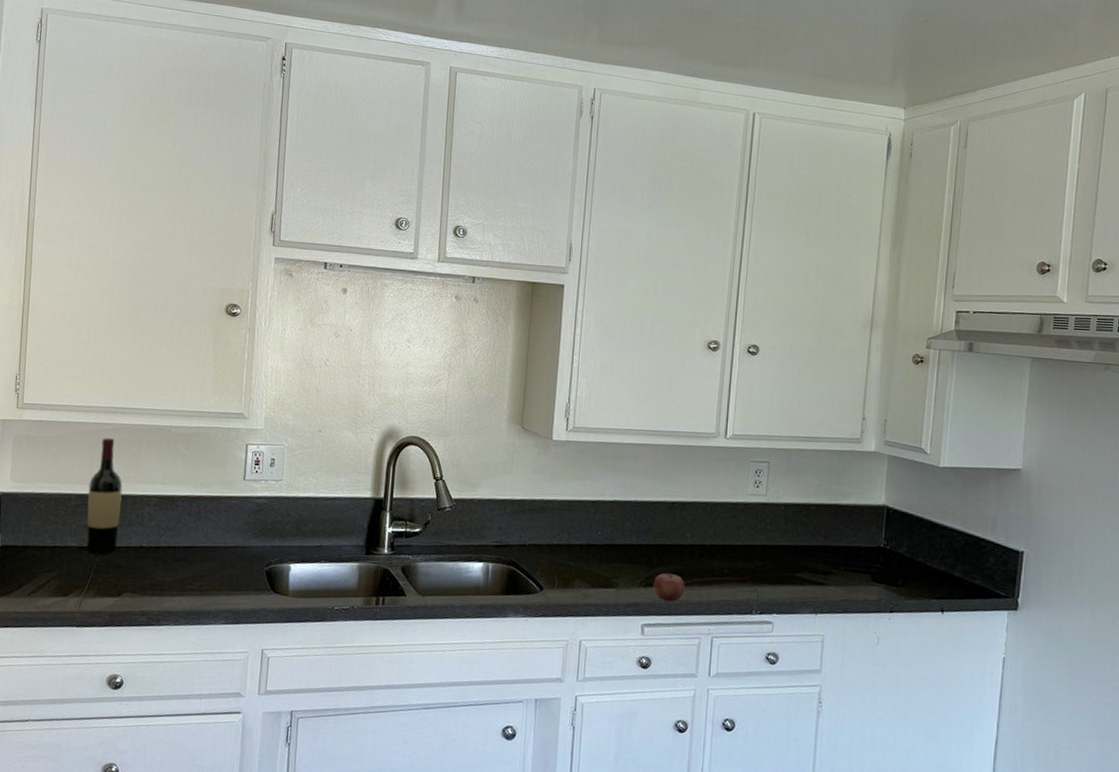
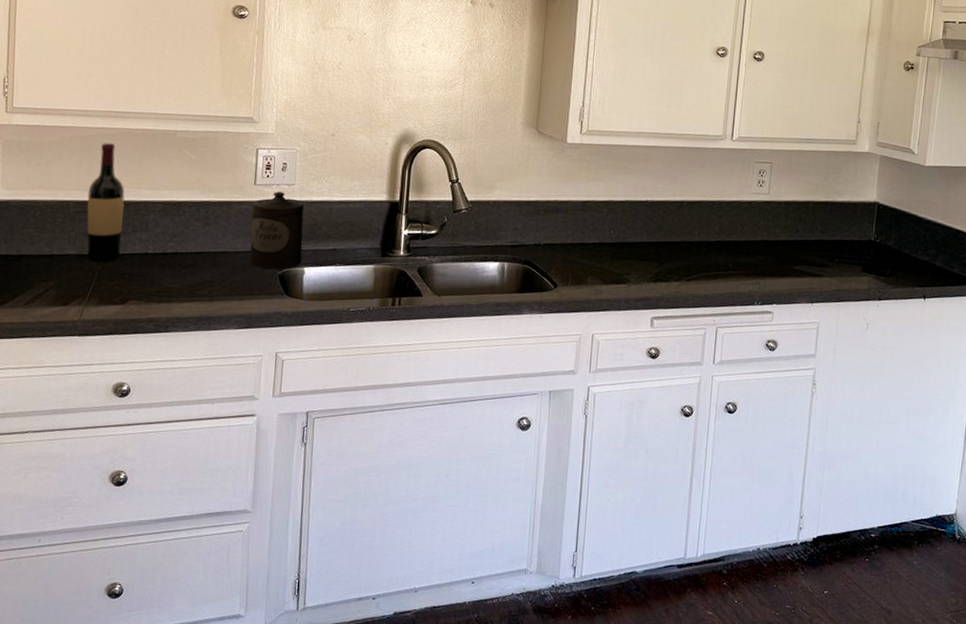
canister: none [238,487,291,565] -> present [250,191,304,270]
fruit: present [653,573,685,602] -> none [662,268,692,295]

